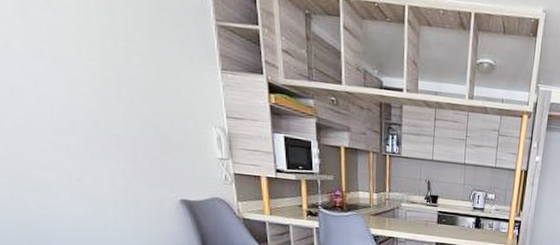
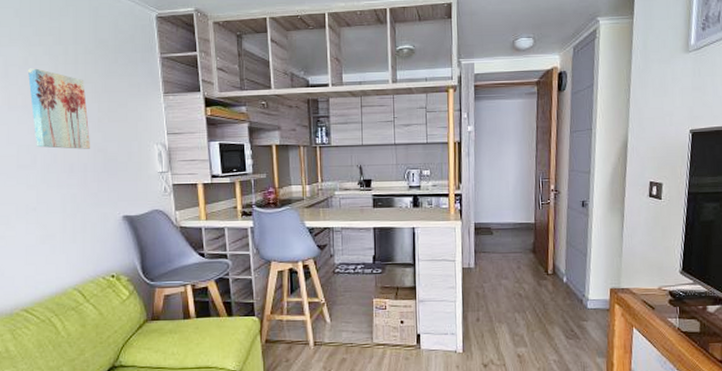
wall art: none [51,10,138,121] -> present [27,68,90,149]

